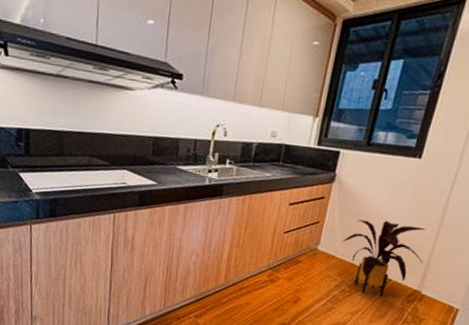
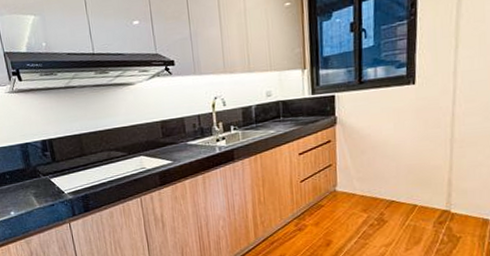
house plant: present [342,219,426,297] -> none [358,148,445,224]

